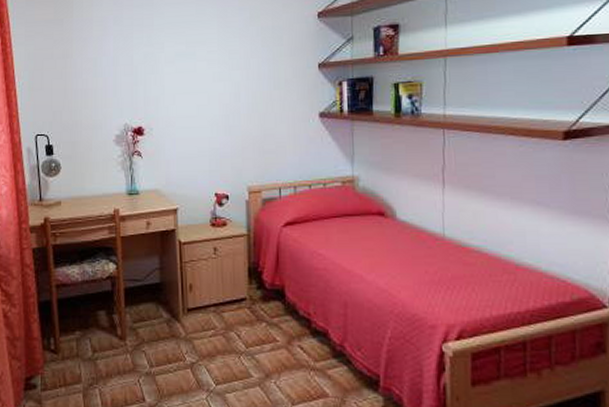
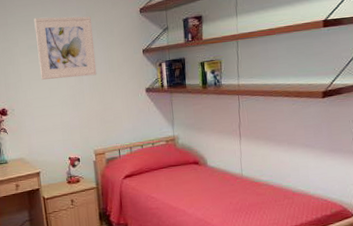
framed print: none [185,18,258,94] -> present [34,16,97,80]

